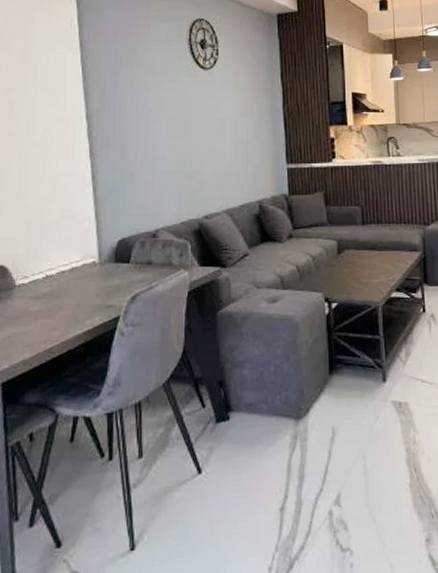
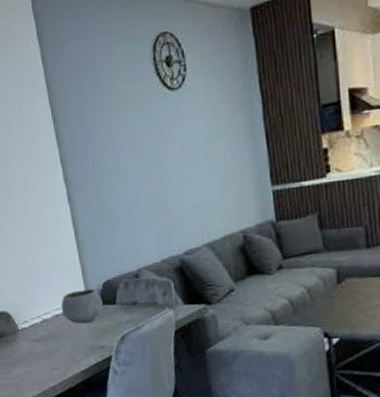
bowl: none [69,246,116,282] -> present [61,289,103,324]

